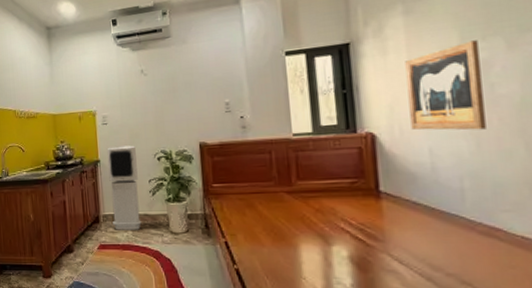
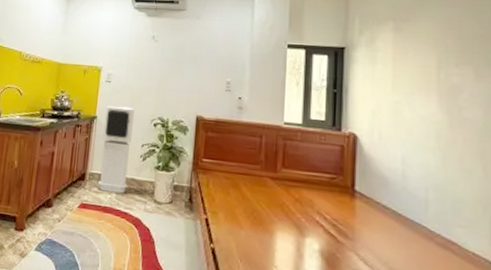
wall art: present [405,40,486,131] -> none [389,65,452,147]

